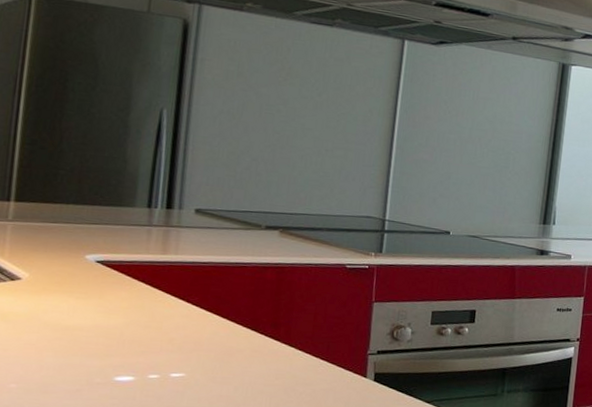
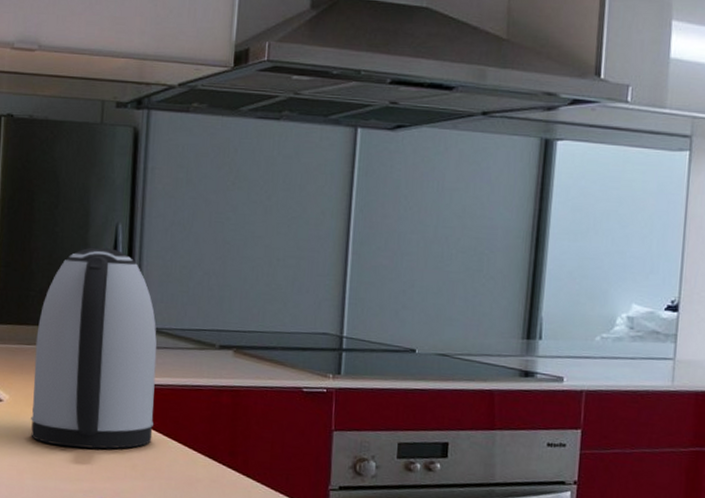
kettle: none [54,130,201,325] -> present [31,247,157,449]

